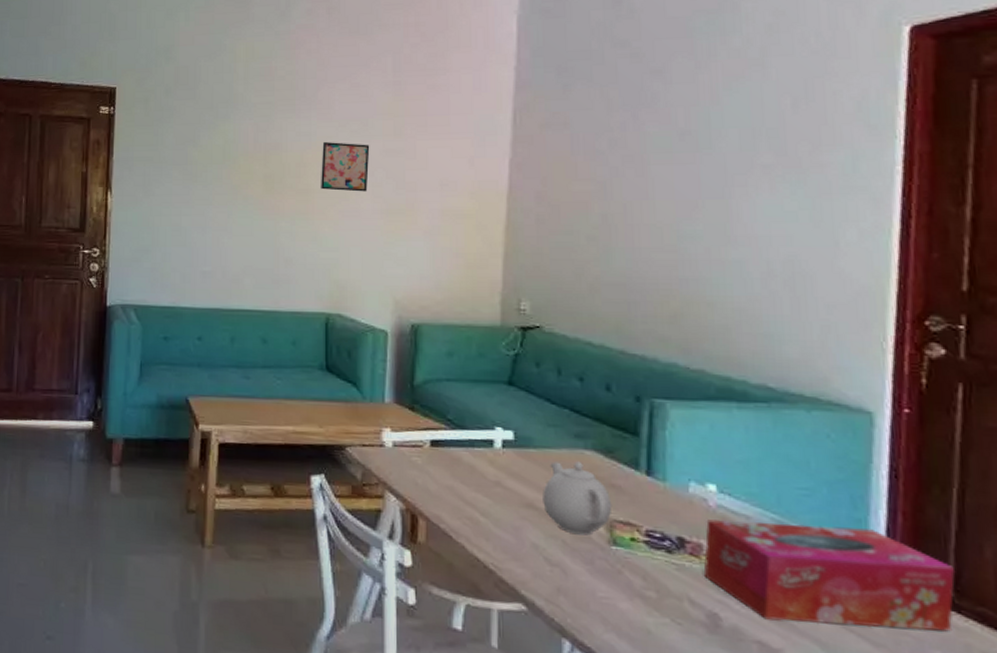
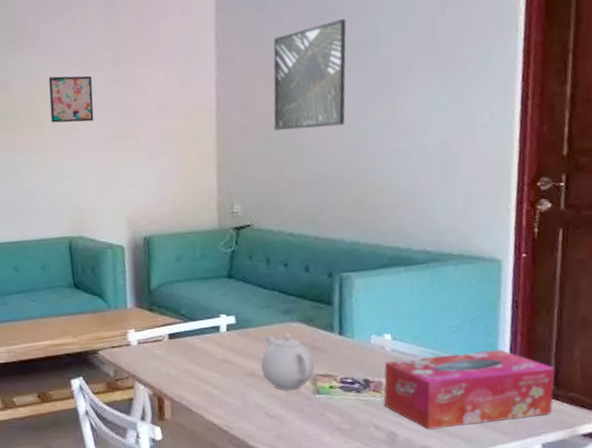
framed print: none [576,106,671,225] -> present [273,18,347,131]

